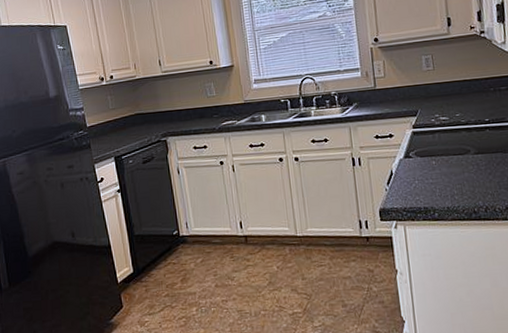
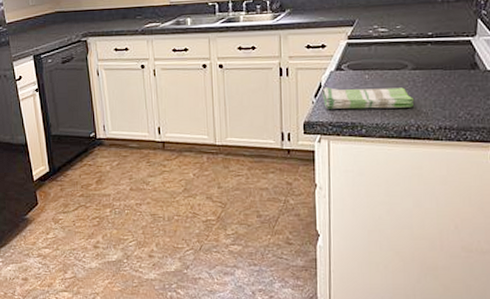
dish towel: none [393,171,480,195] -> present [322,86,415,109]

